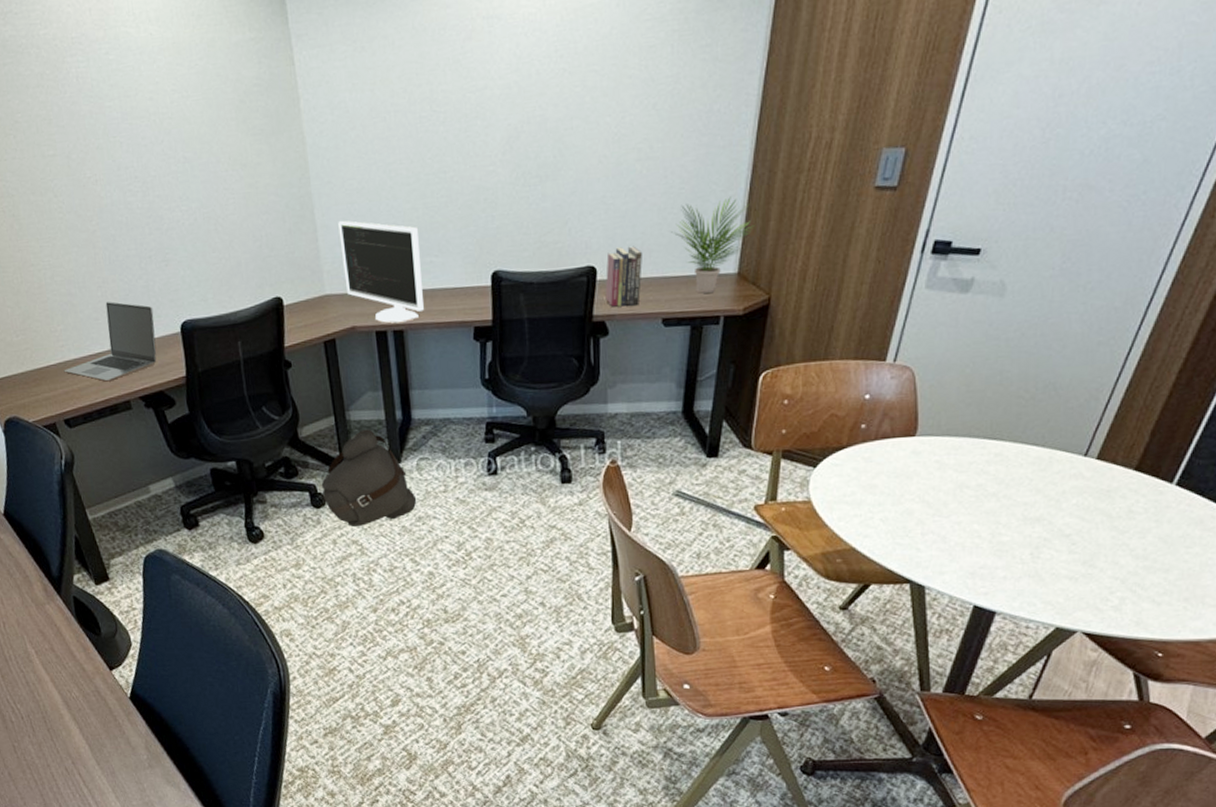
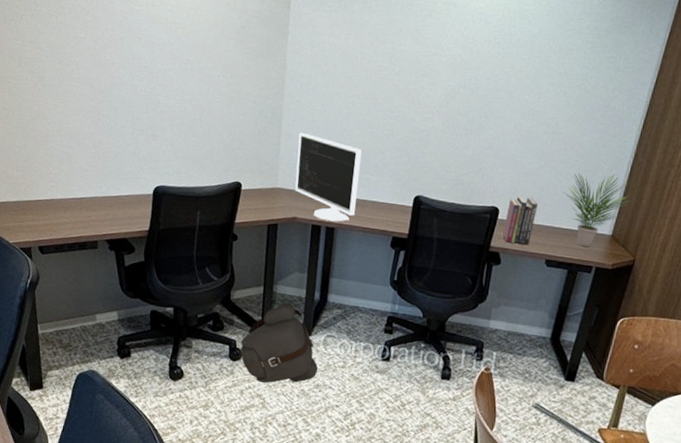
laptop: present [64,301,157,382] -> none [49,159,135,223]

